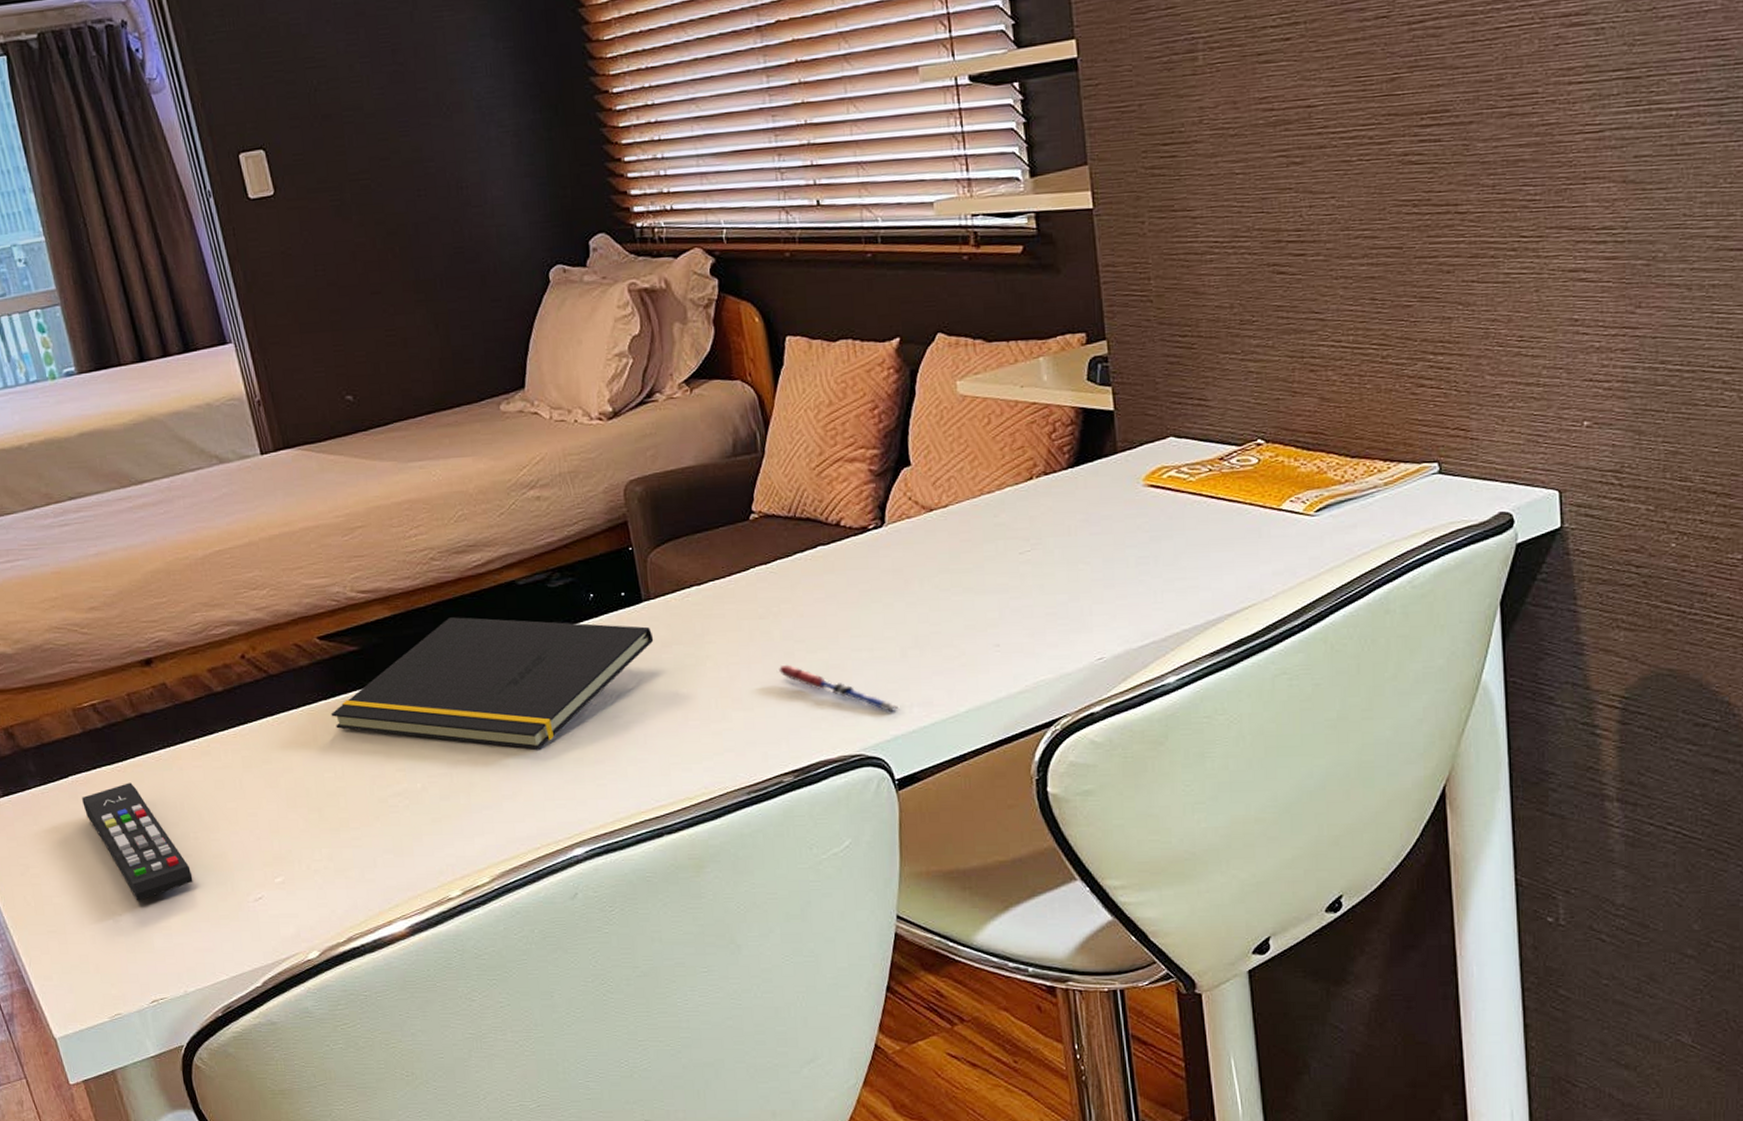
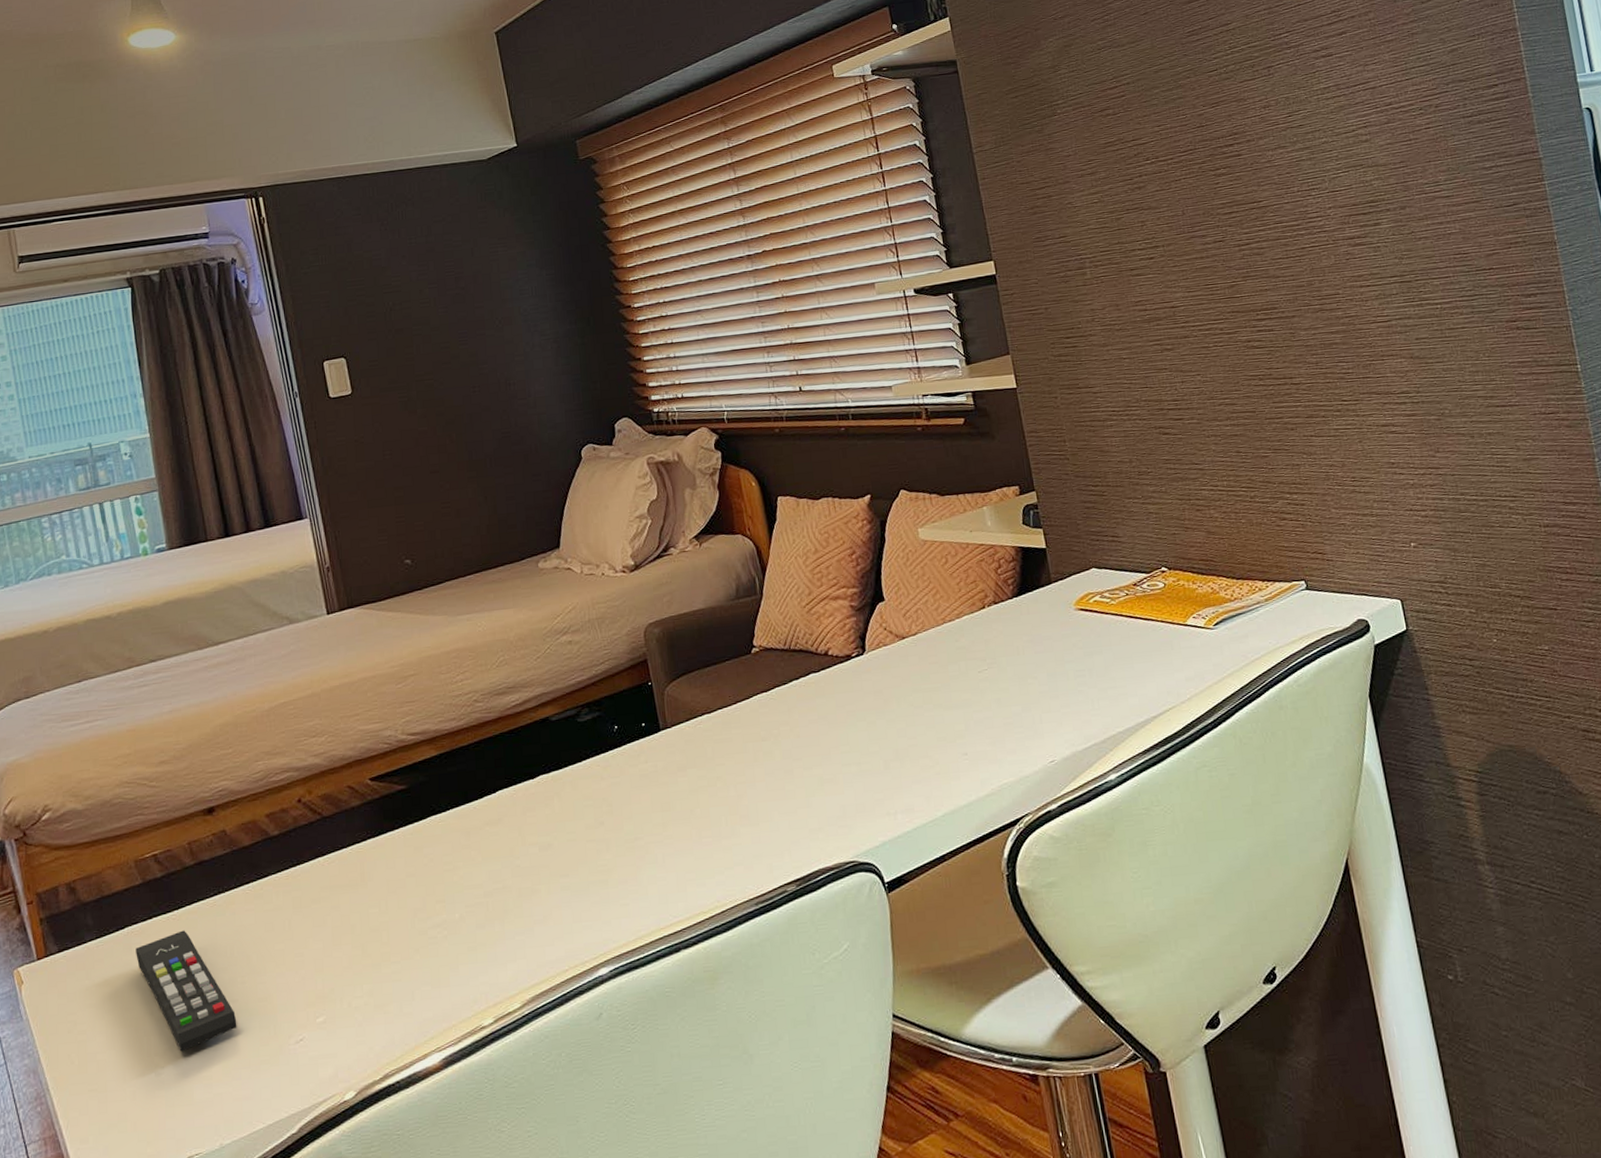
notepad: present [331,617,654,750] -> none [378,753,671,874]
pen: present [776,664,900,713] -> none [778,781,886,821]

